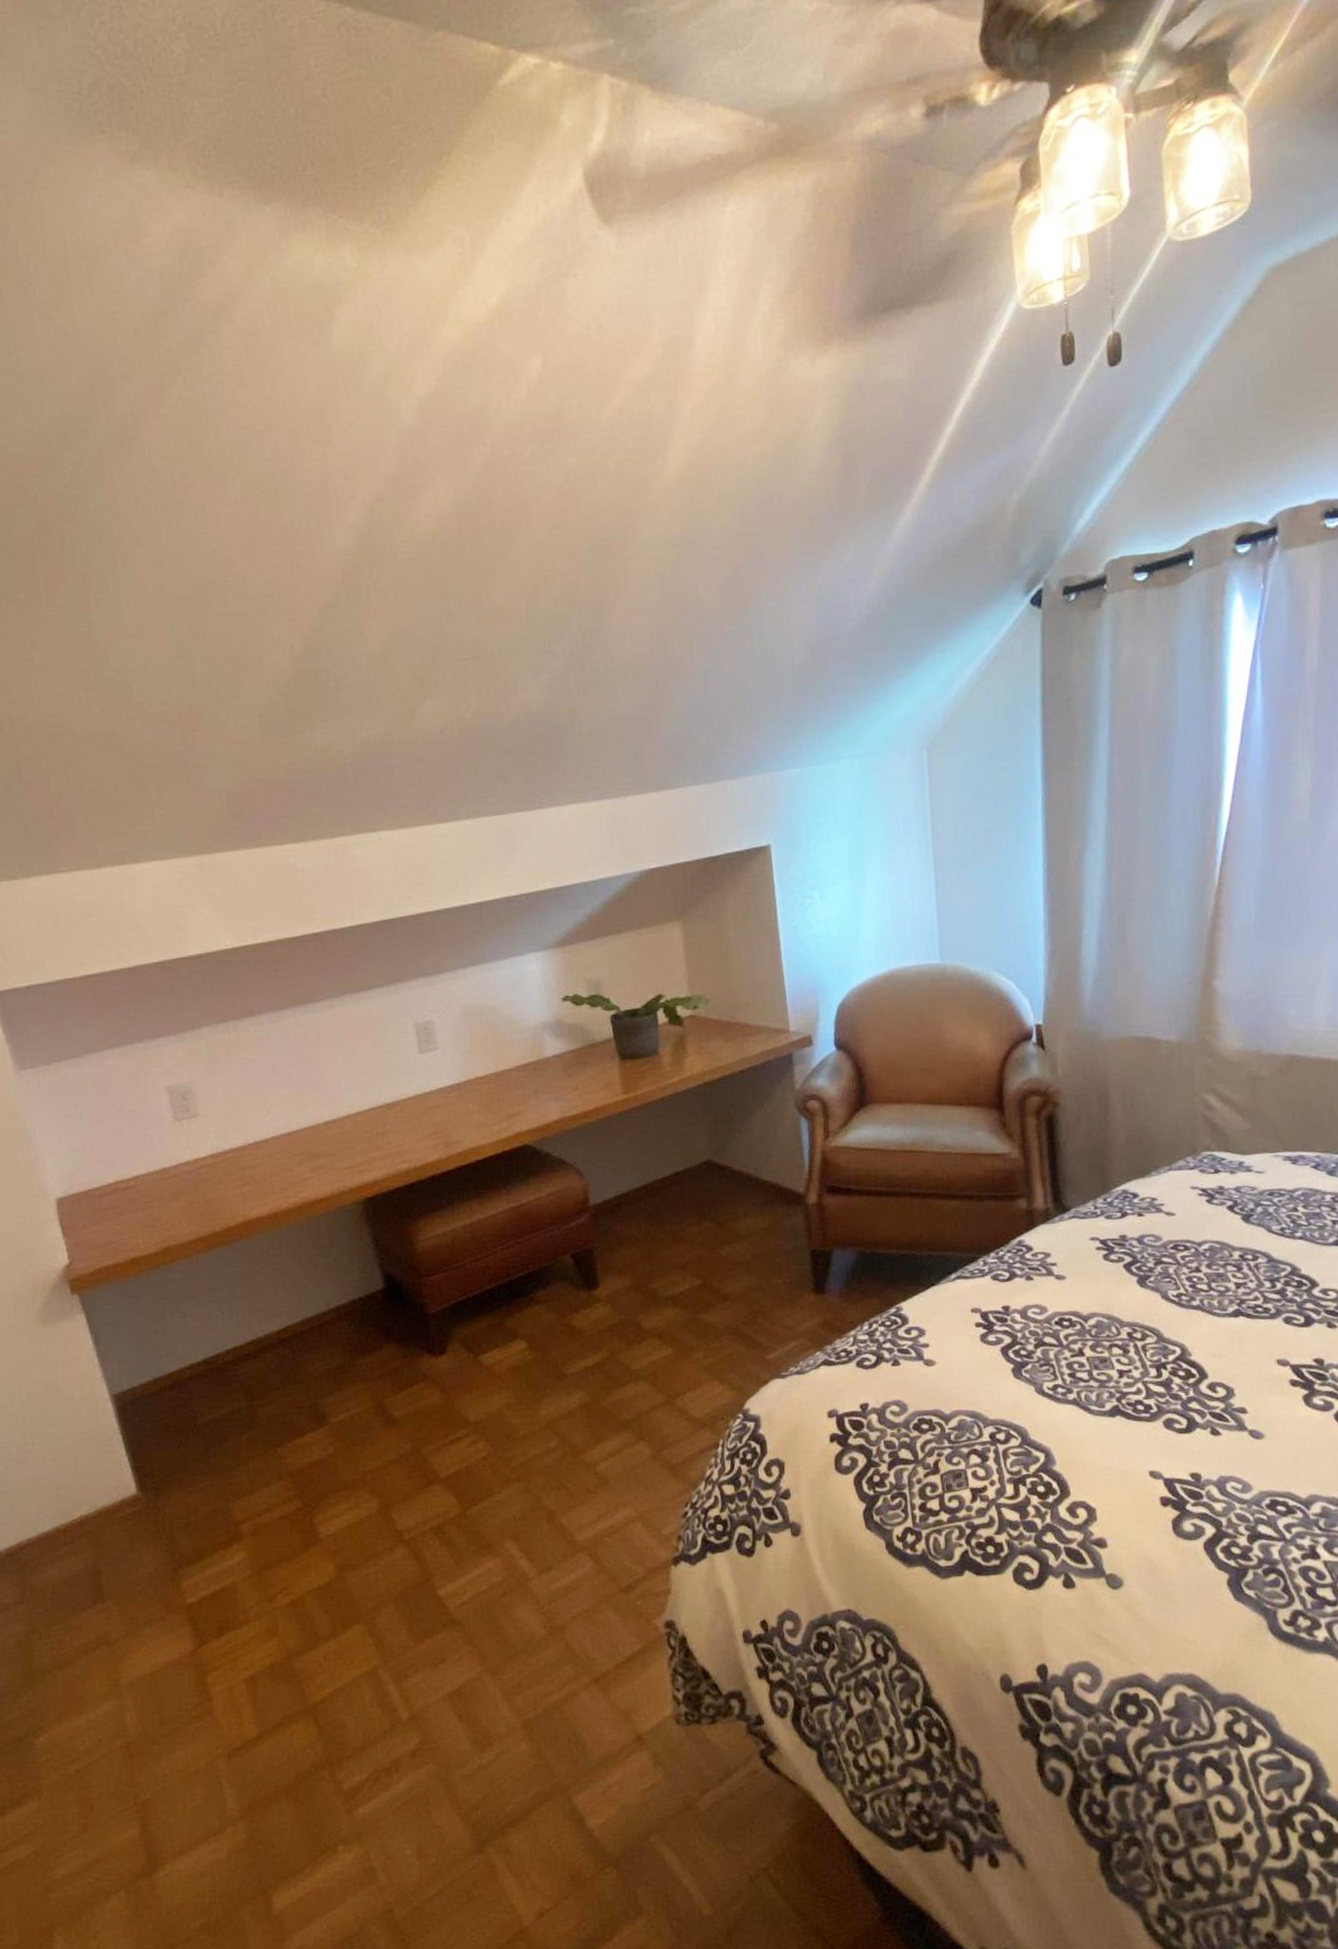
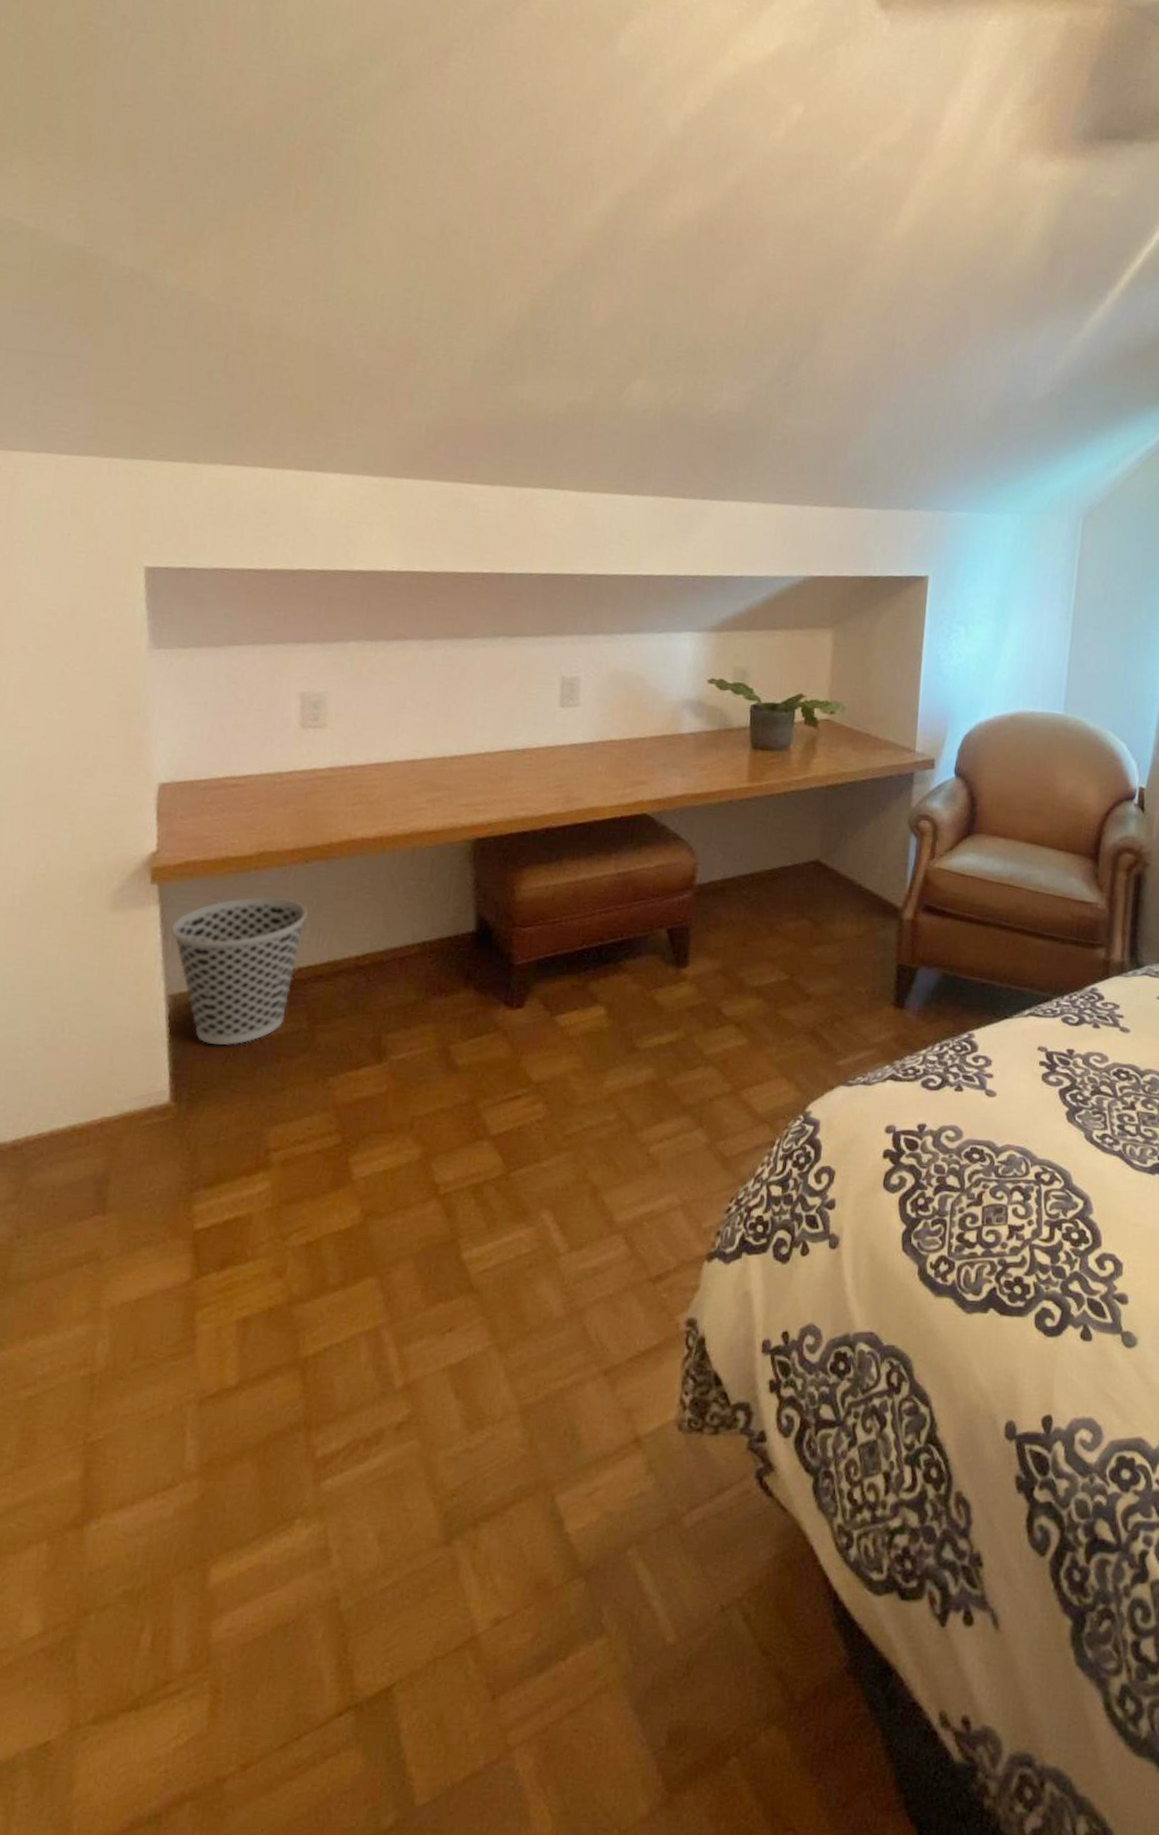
wastebasket: none [100,1287,223,1434] -> present [171,896,307,1045]

